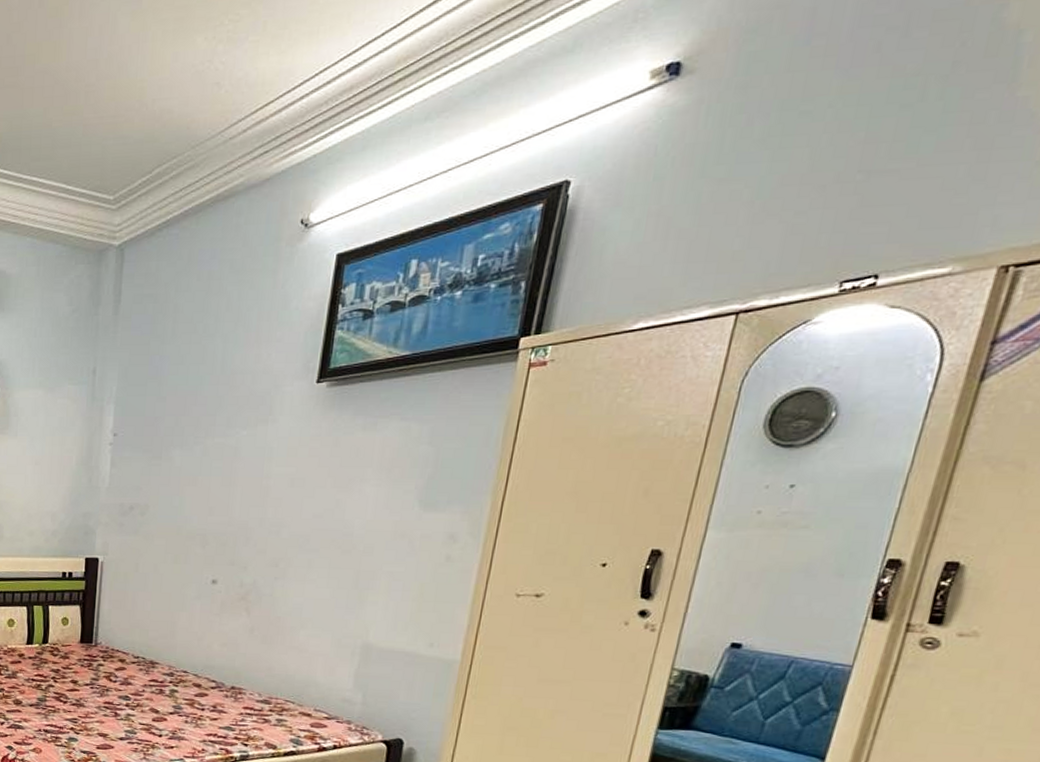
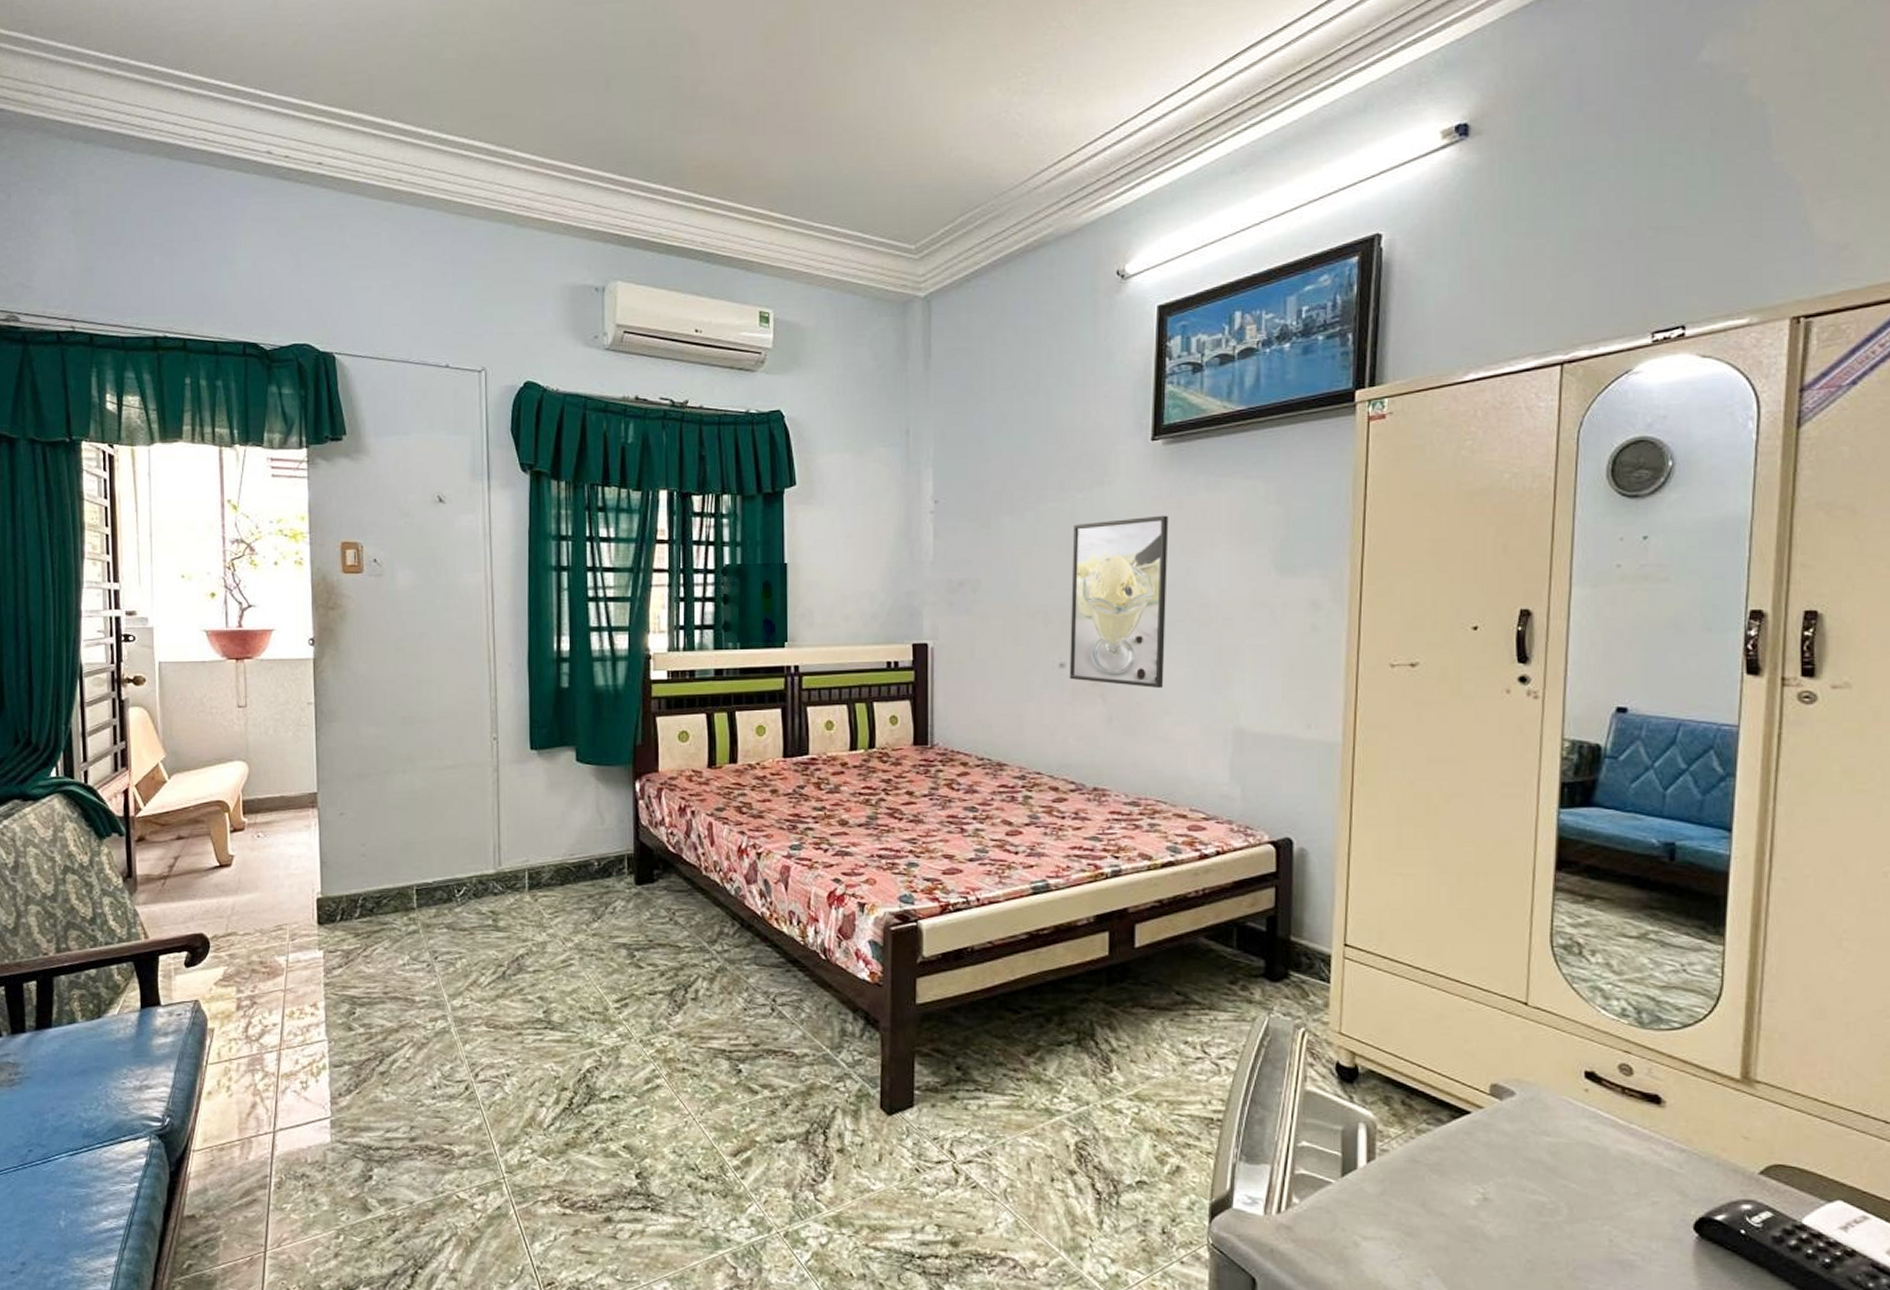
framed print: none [219,452,325,605] -> present [1069,515,1169,688]

